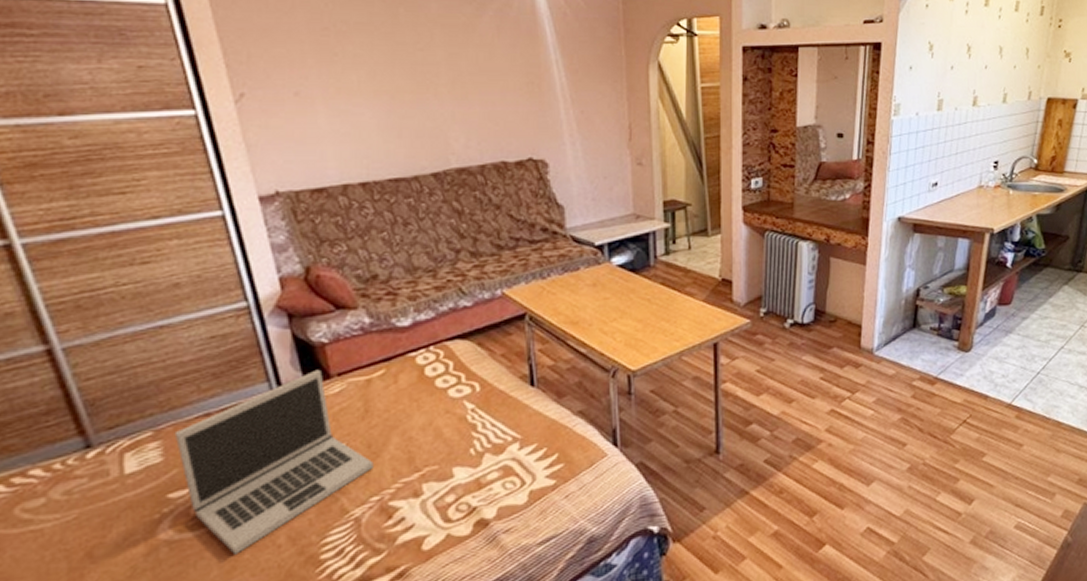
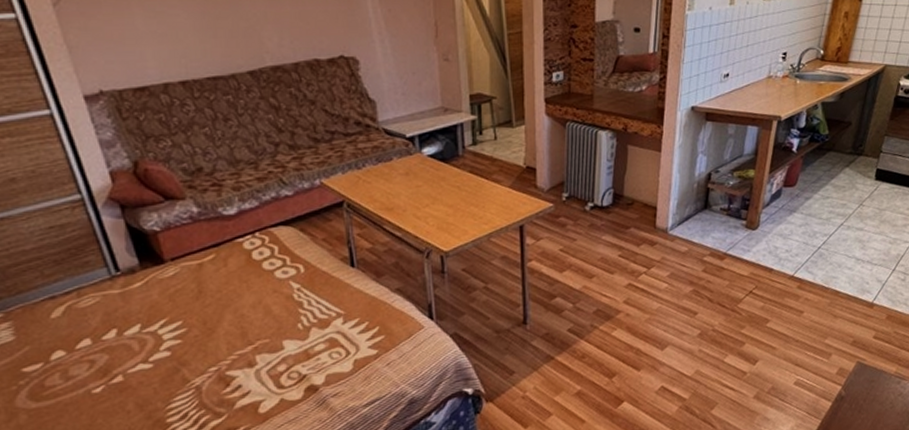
laptop: present [174,369,374,555] -> none [23,255,210,420]

